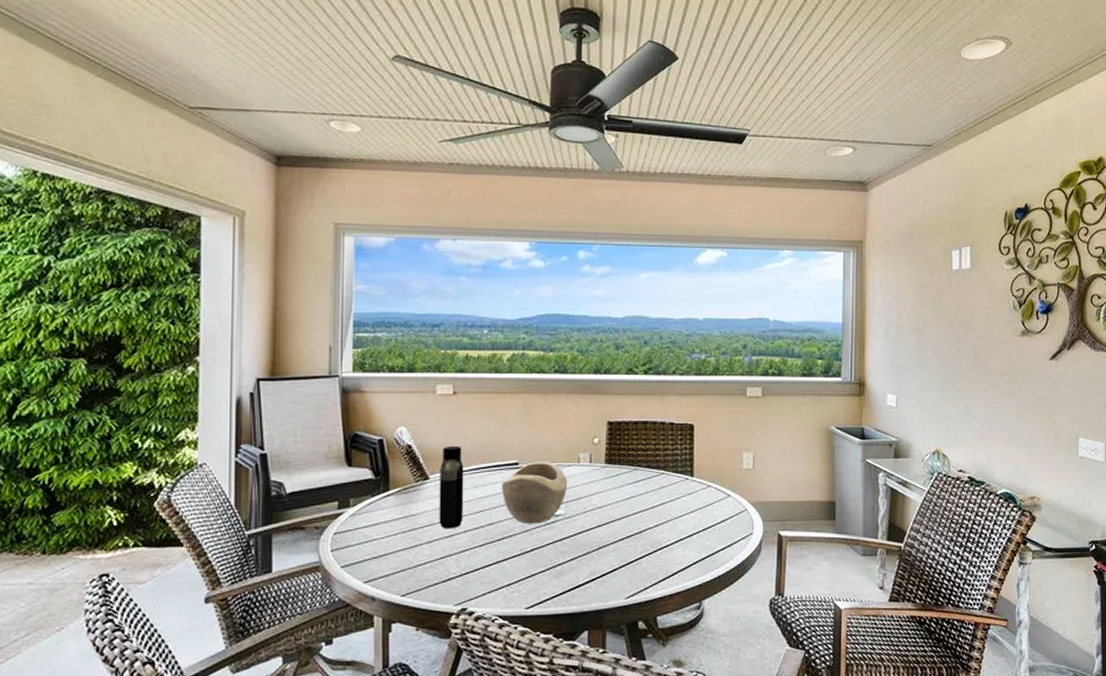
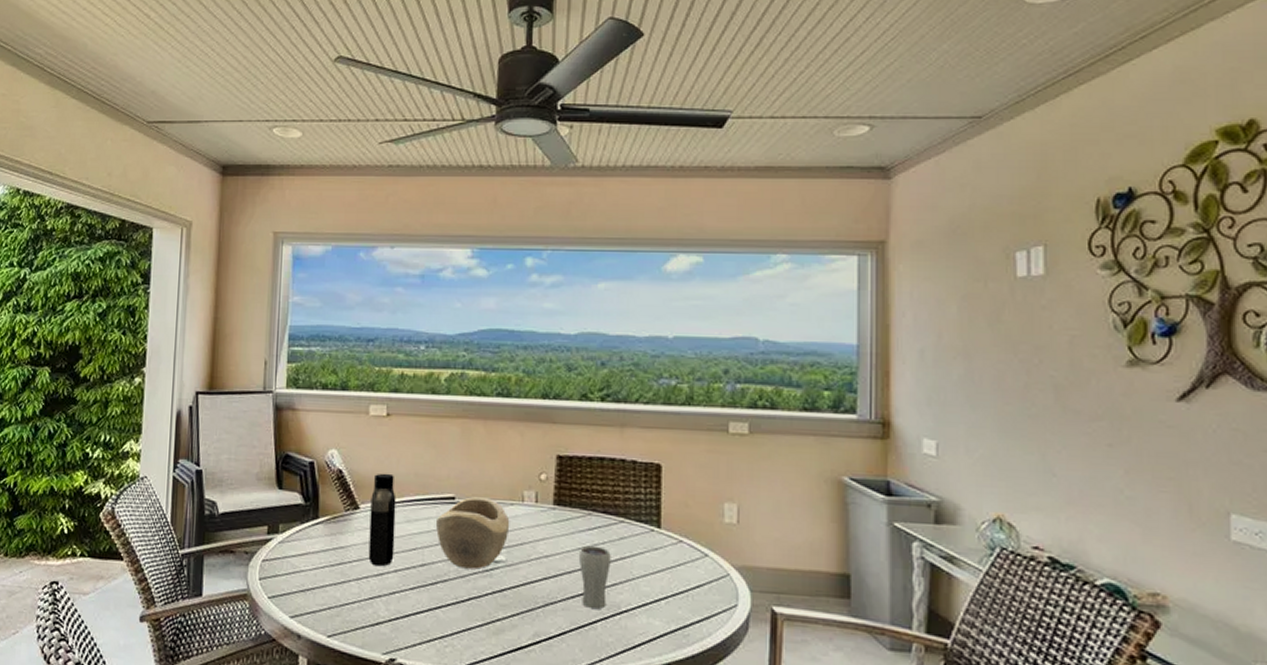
drinking glass: none [626,495,653,548] -> present [578,545,611,610]

